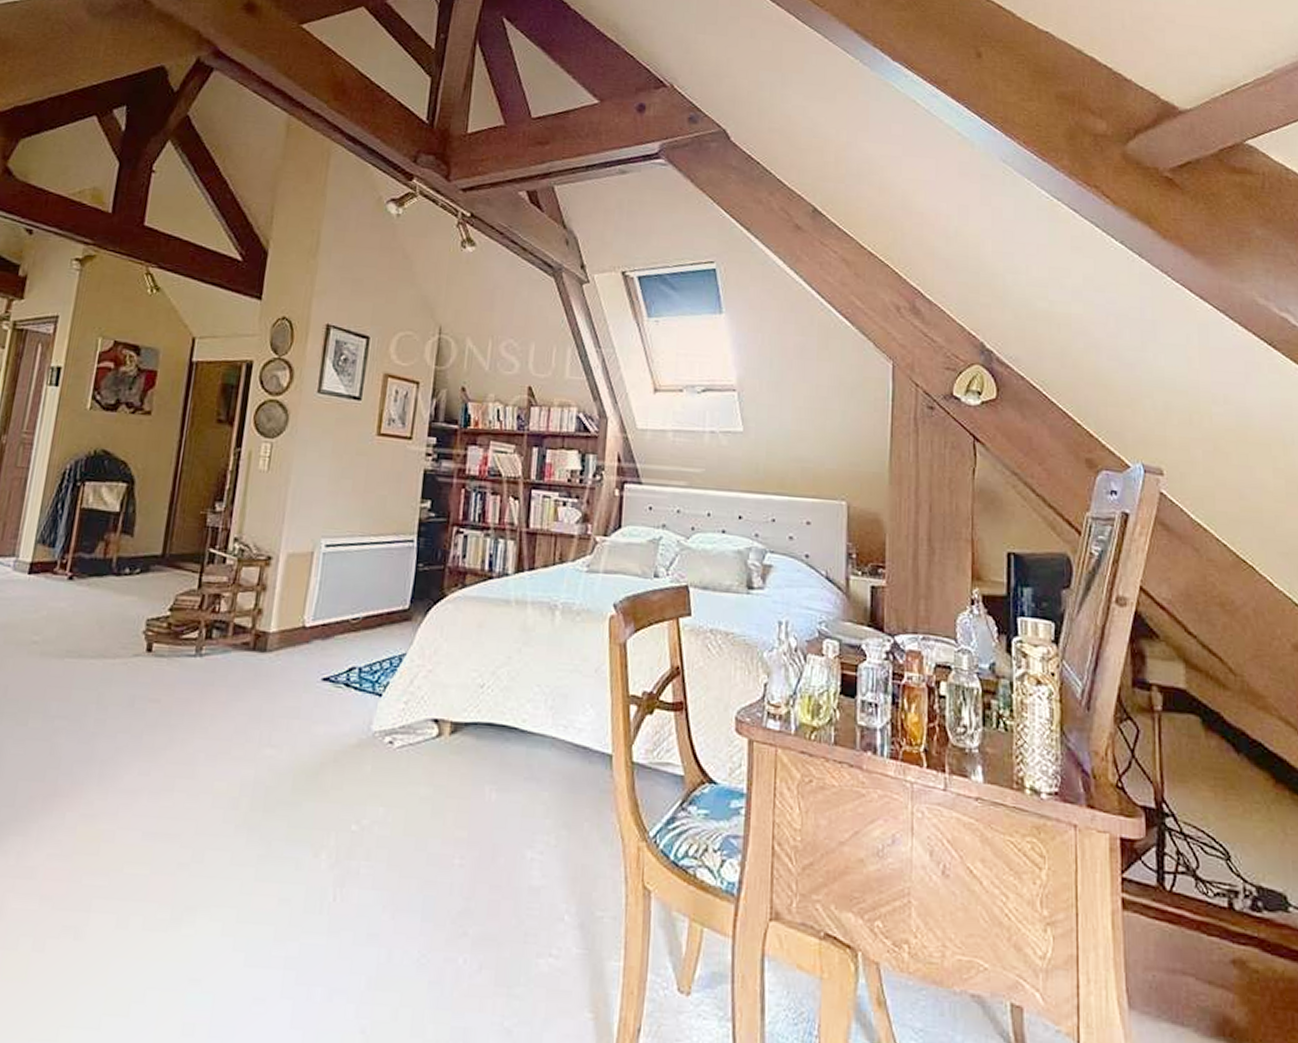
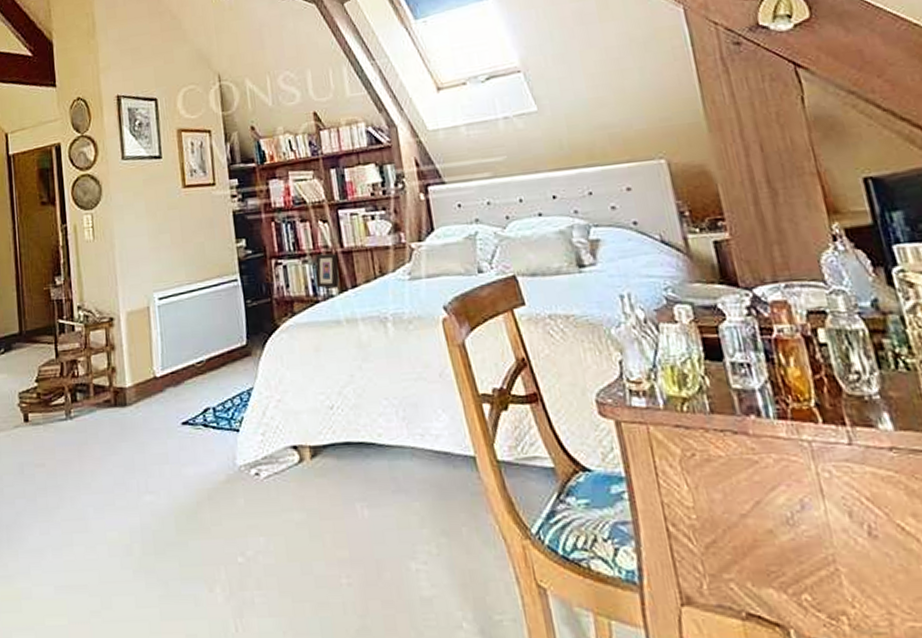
picture frame: none [493,530,522,567] -> present [315,253,339,288]

